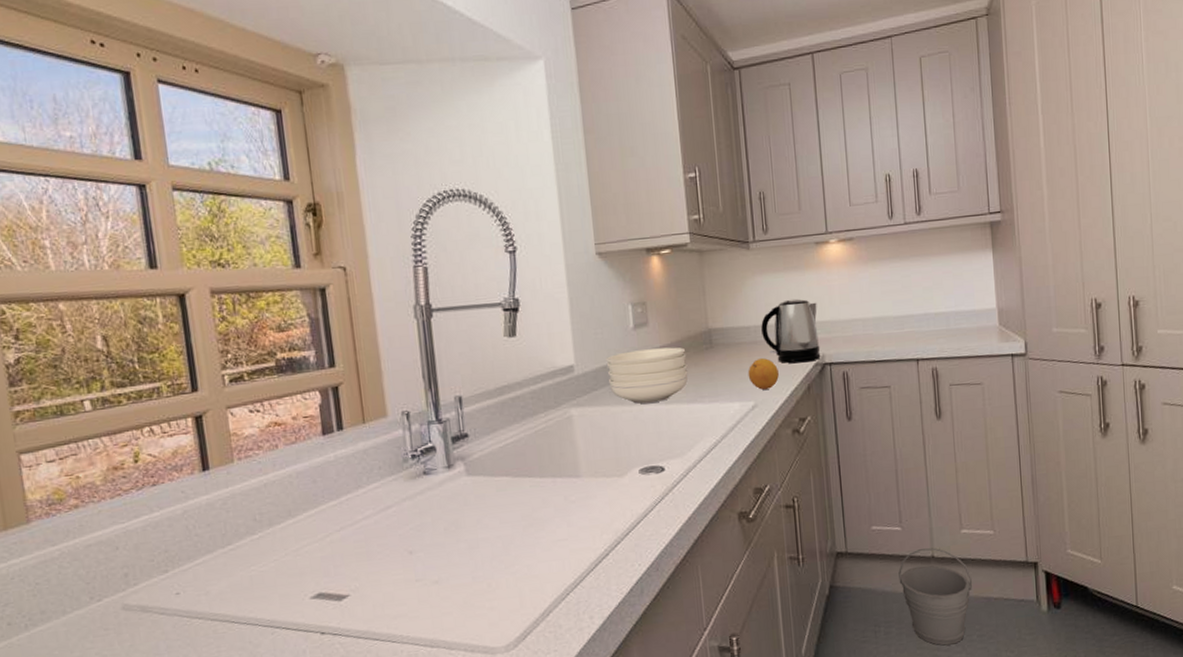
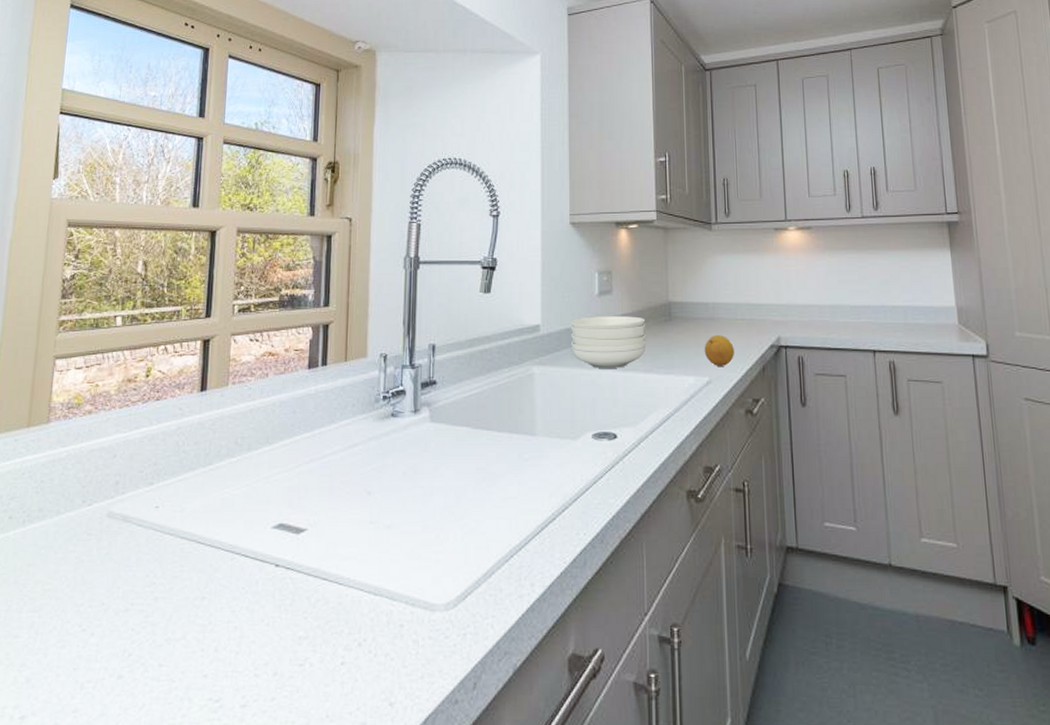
kettle: present [761,298,821,364] -> none [719,280,777,343]
bucket: present [898,548,972,646] -> none [853,555,934,671]

